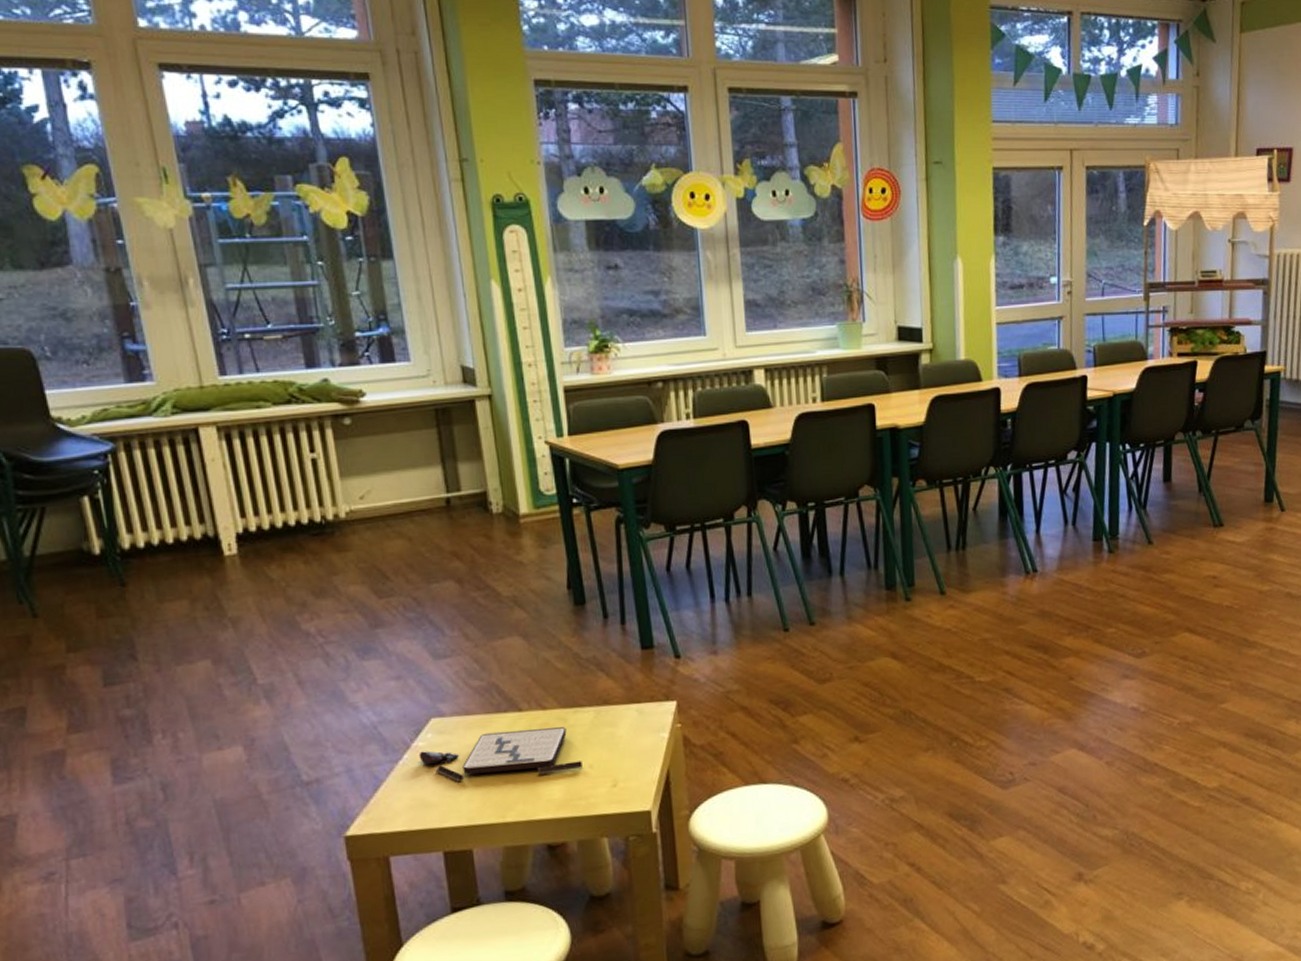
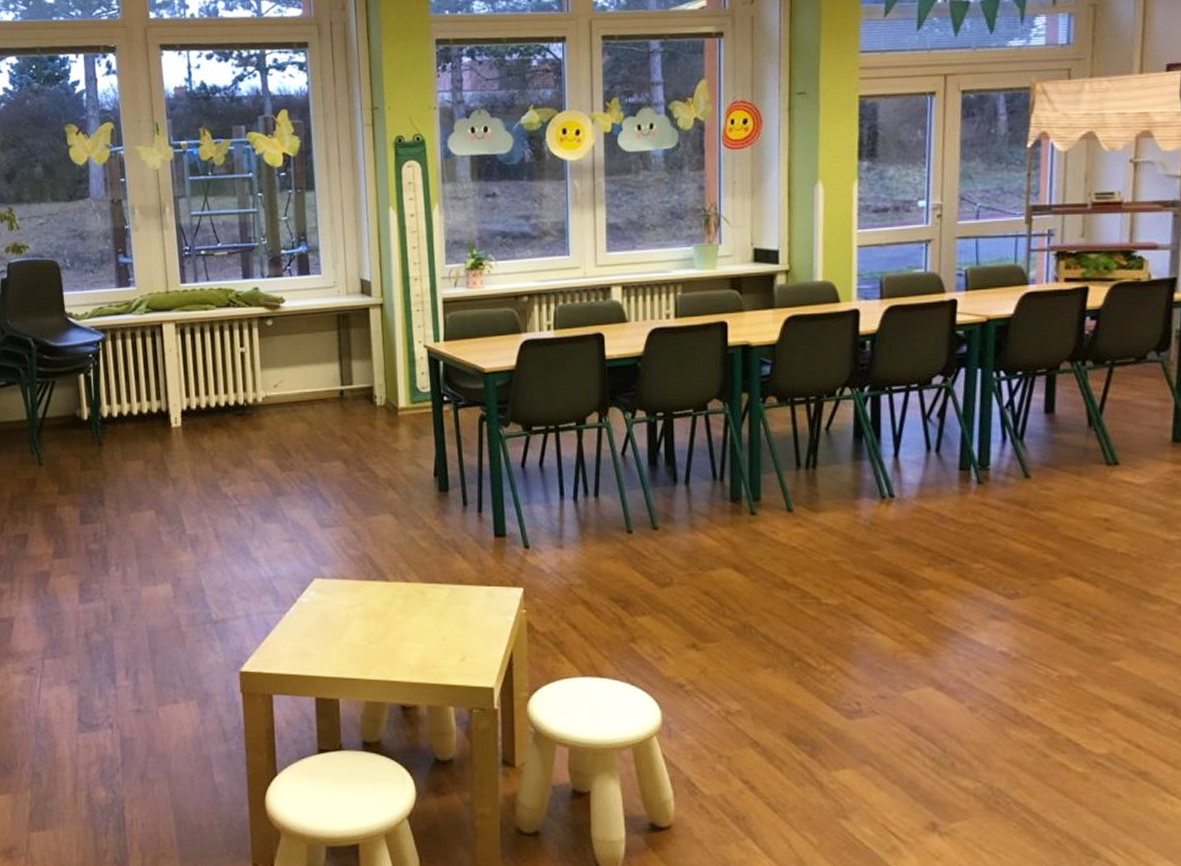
board game: present [419,727,582,781] -> none [302,597,436,641]

